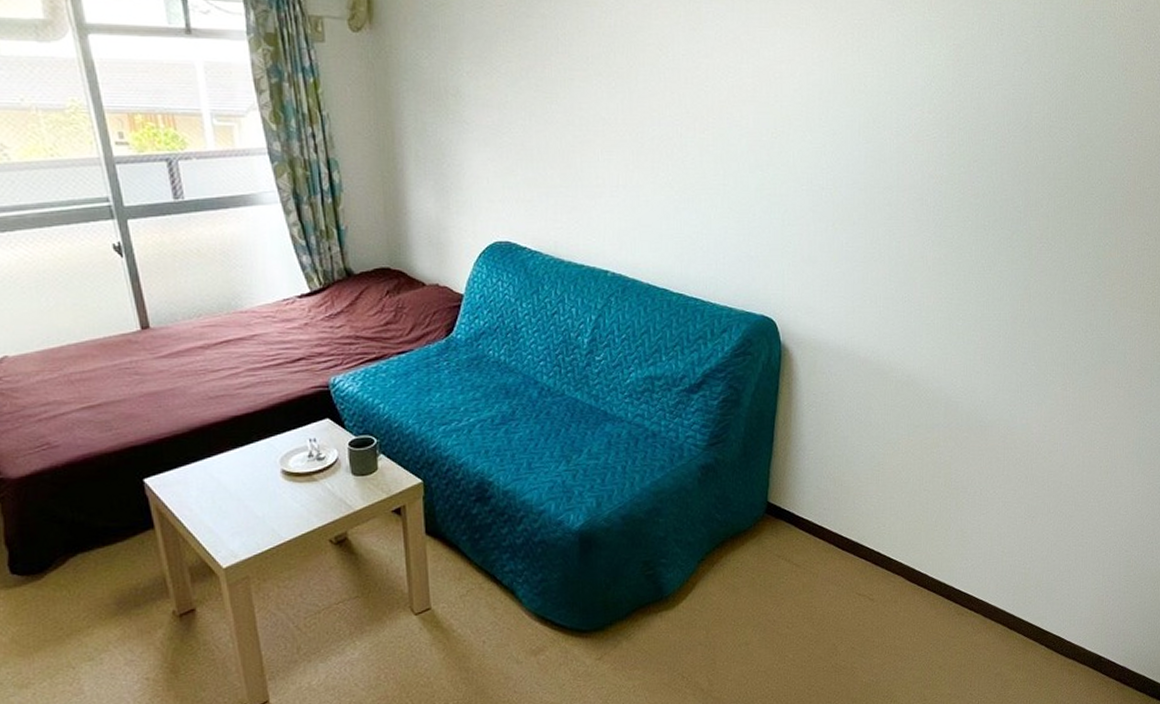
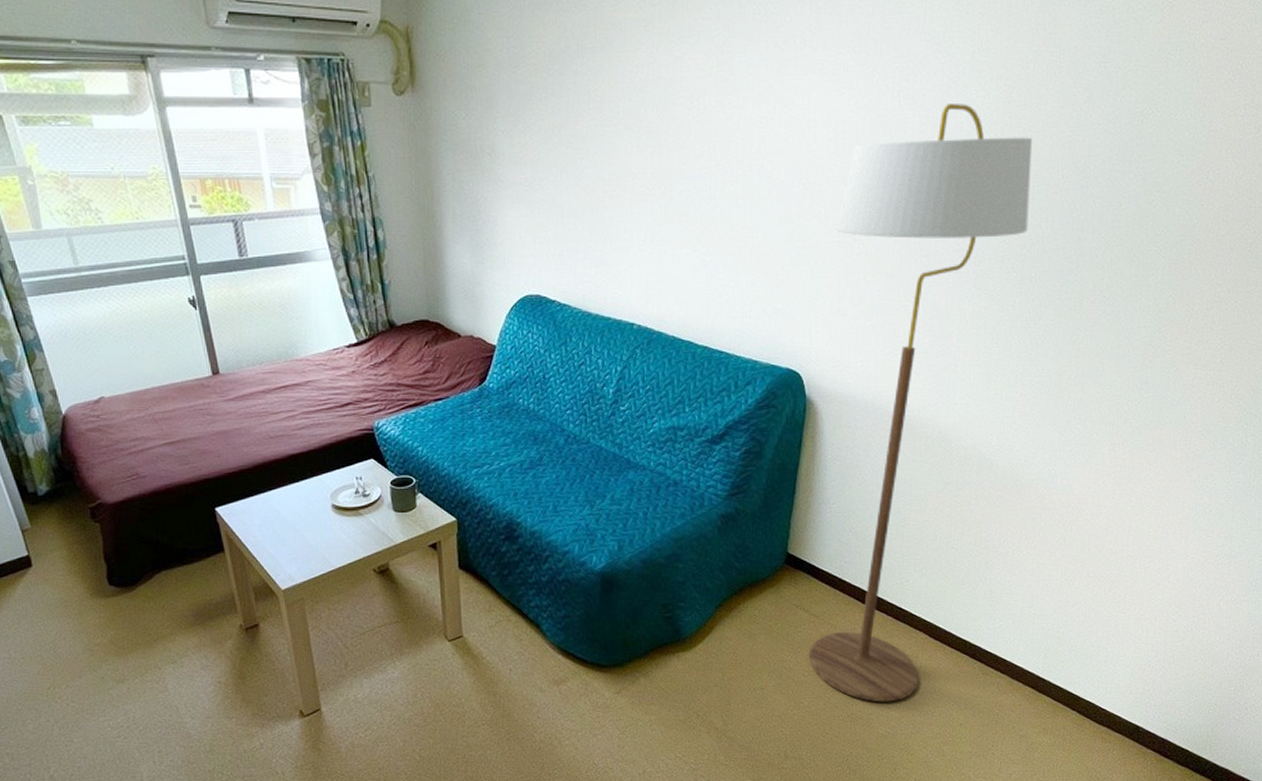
floor lamp: none [792,60,981,650] -> present [809,104,1033,702]

